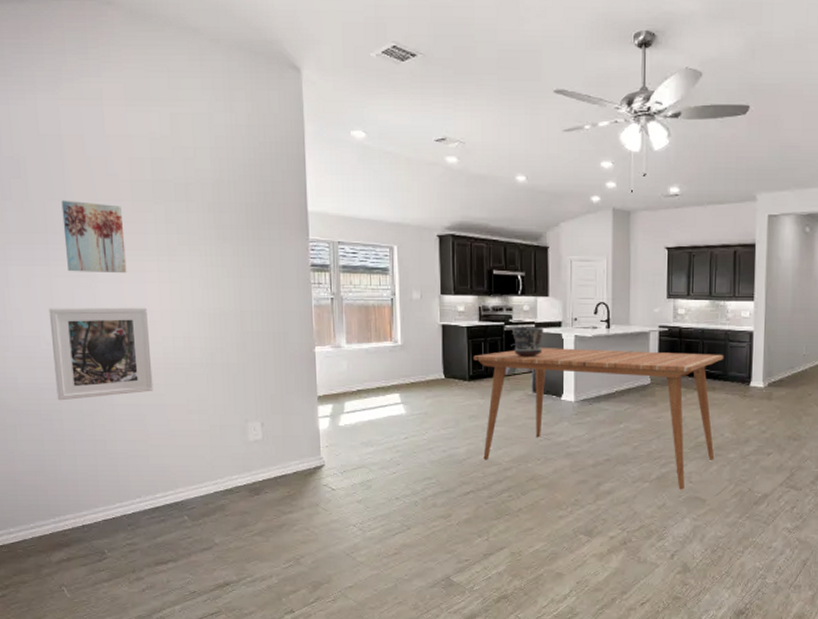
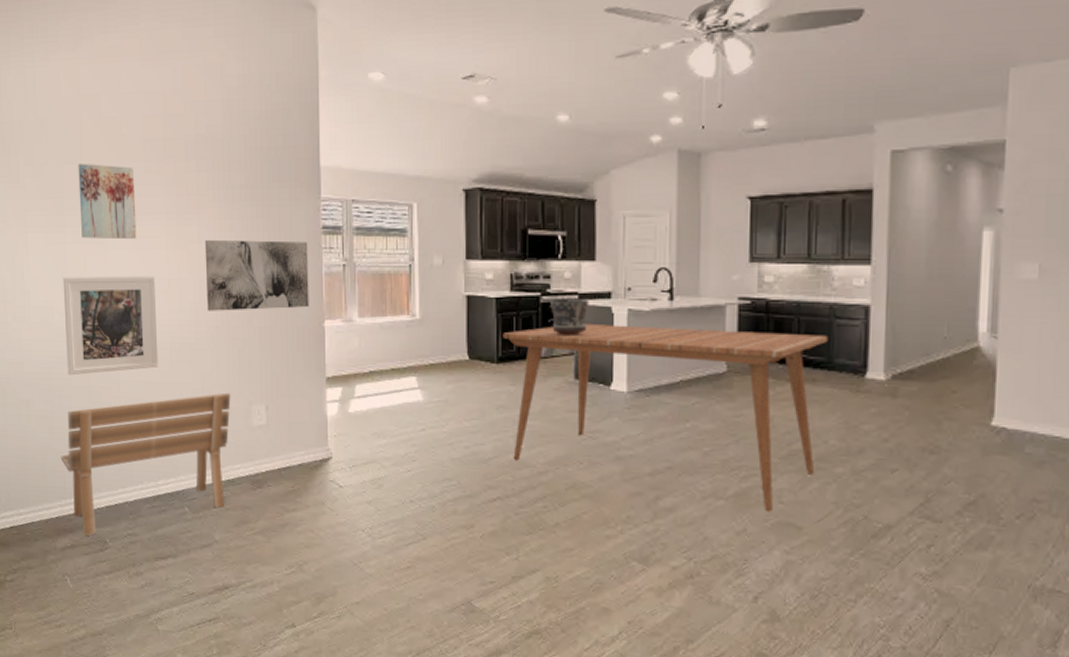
bench: none [52,412,227,549] -> present [60,392,231,536]
wall art: none [197,274,300,339] -> present [204,239,309,311]

